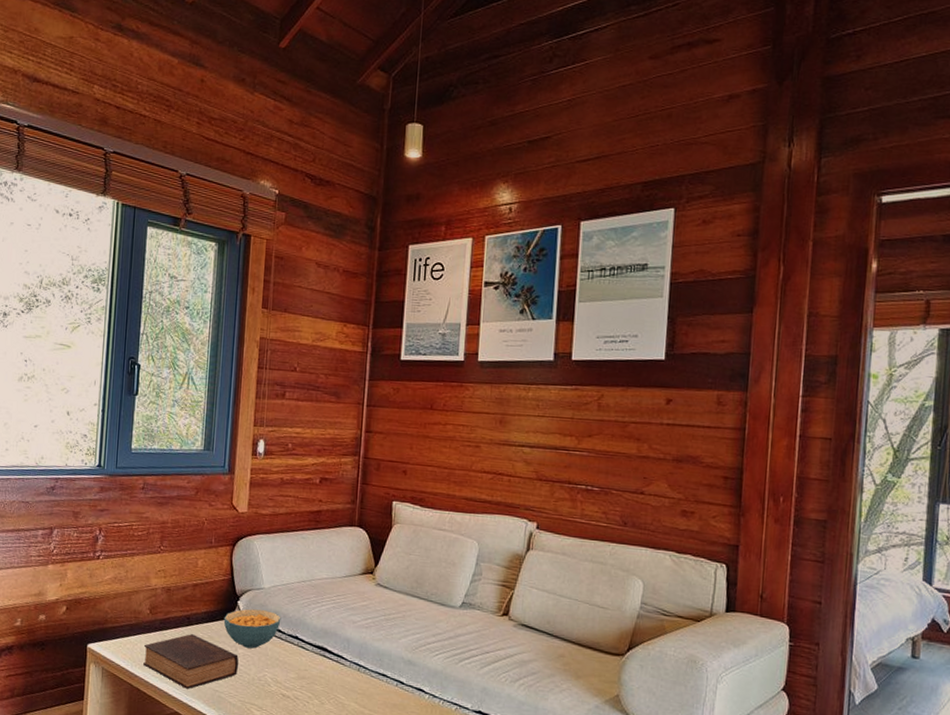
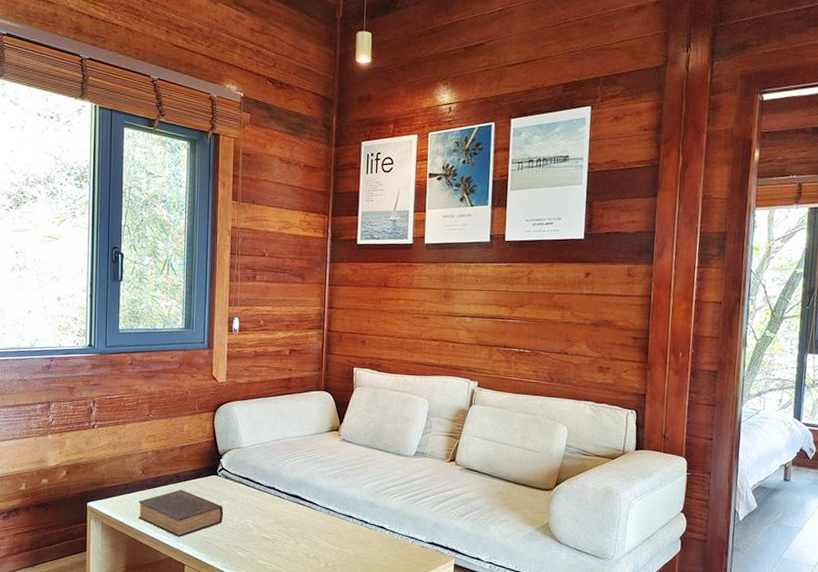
cereal bowl: present [223,608,281,649] -> none [208,465,259,500]

